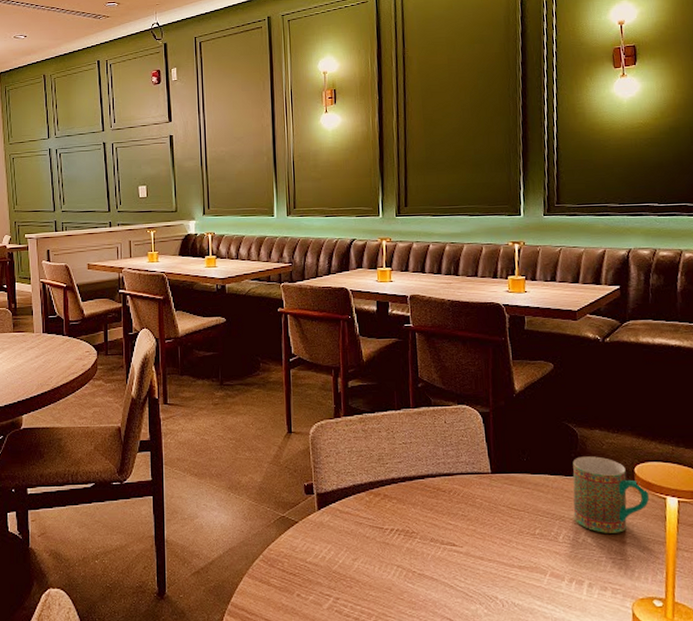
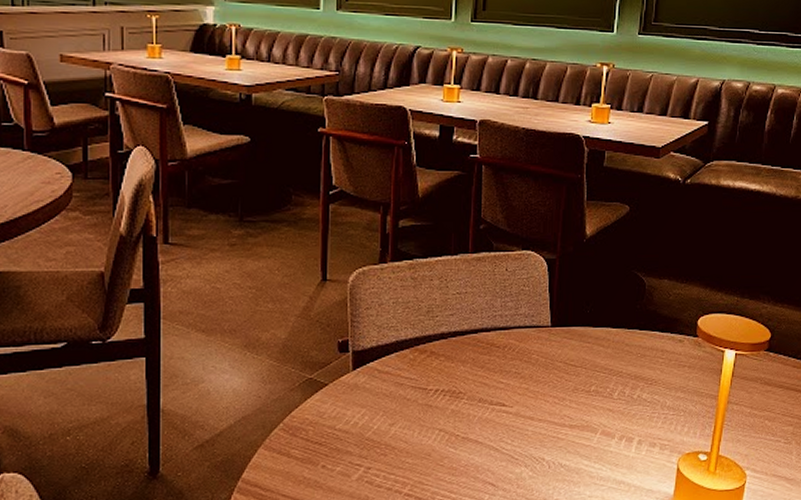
mug: present [572,456,650,533] -> none [631,308,709,388]

